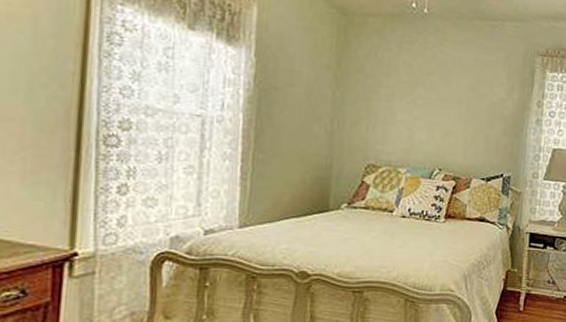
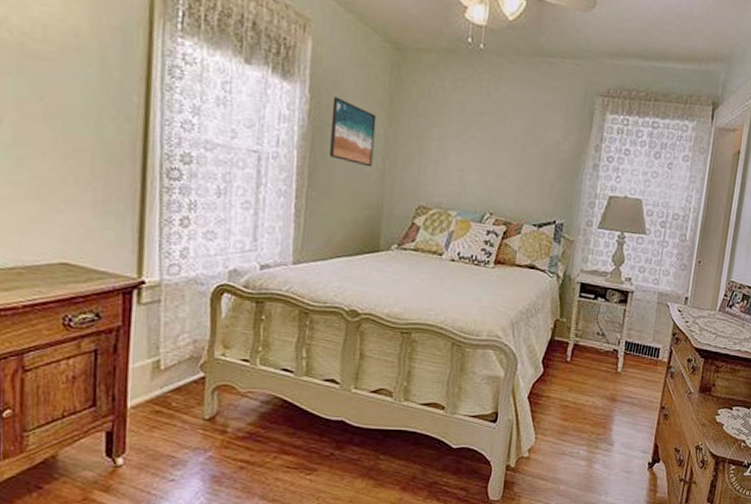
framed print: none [276,60,324,128] -> present [330,97,377,168]

